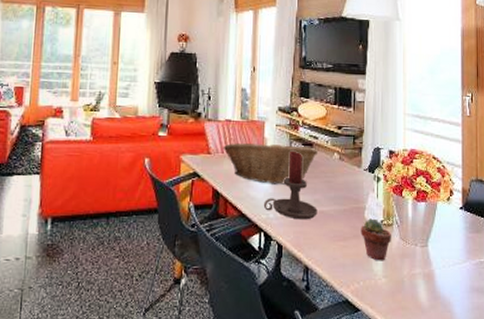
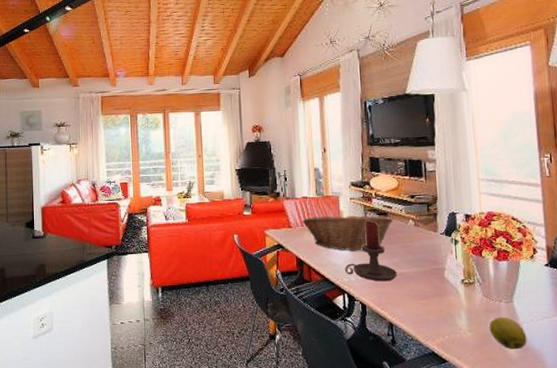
potted succulent: present [360,218,391,261] -> none [441,278,474,317]
apple: none [403,262,438,298] -> present [489,316,527,350]

